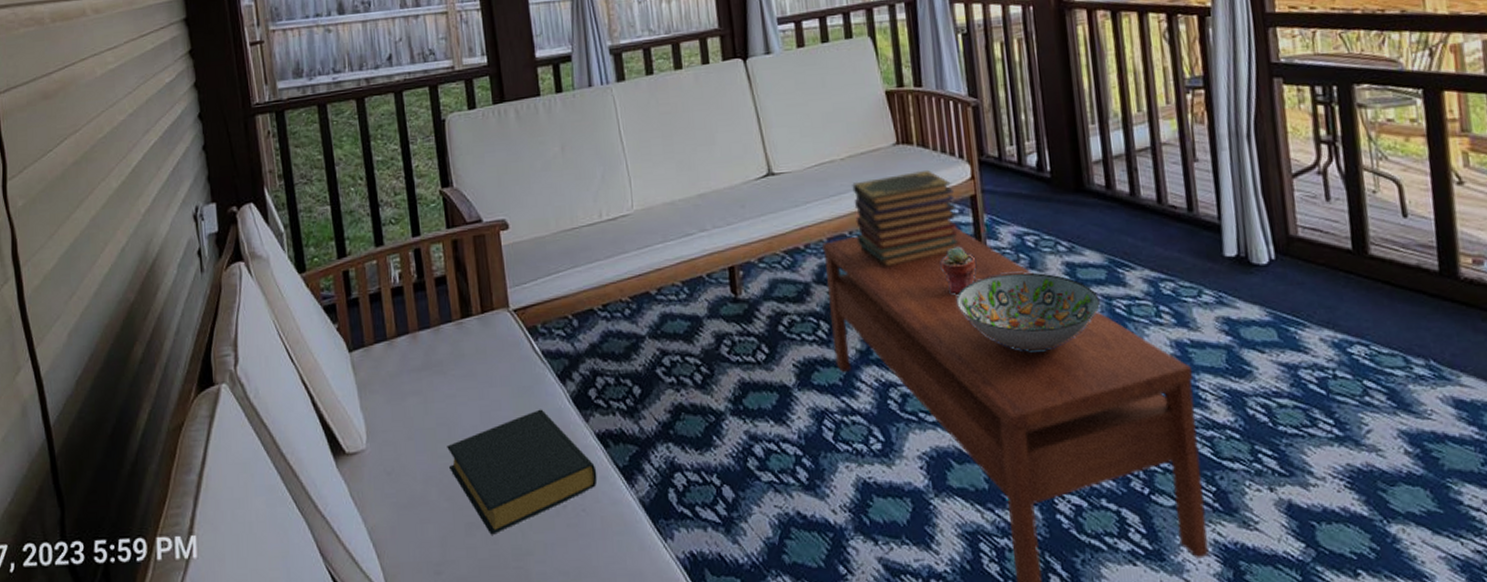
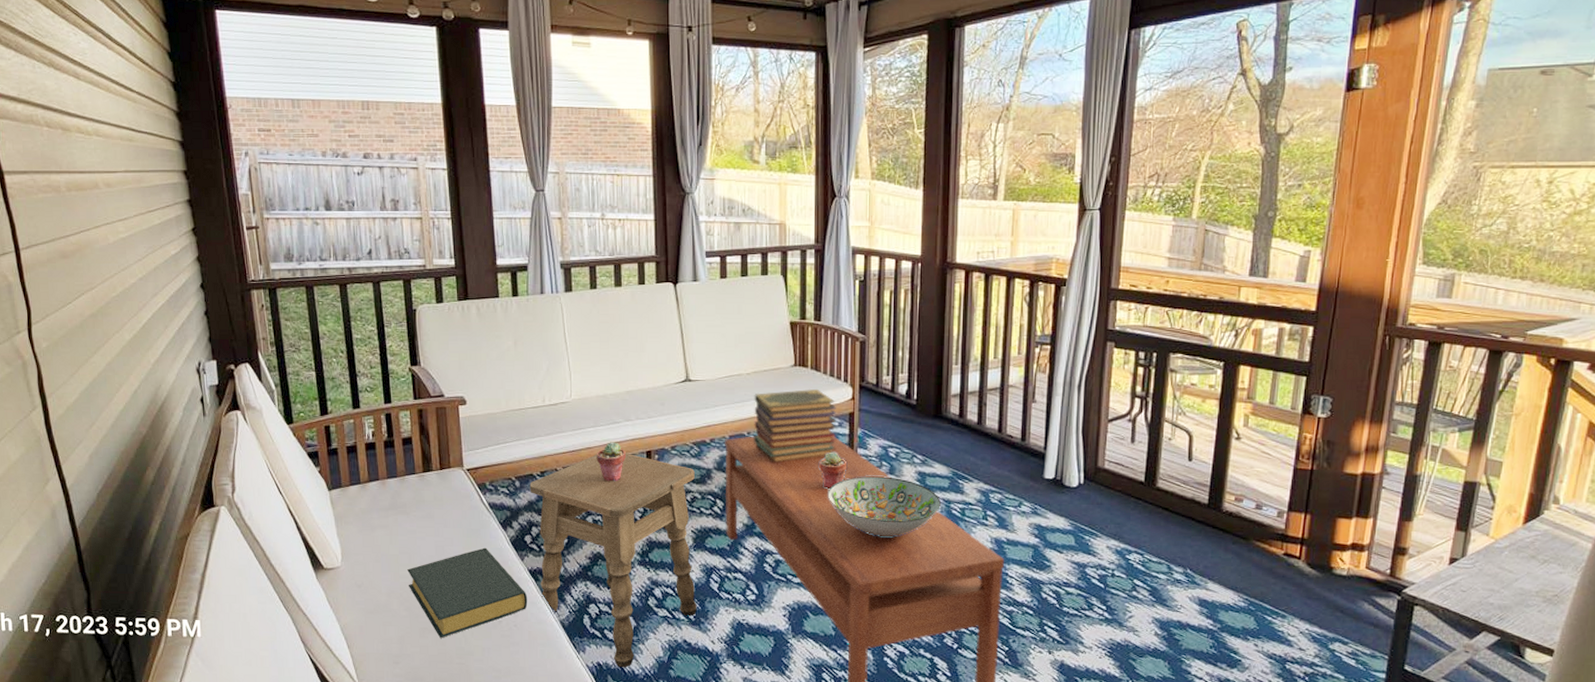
side table: none [590,271,810,557] -> present [529,453,697,668]
potted succulent: none [667,259,705,310] -> present [596,442,627,482]

